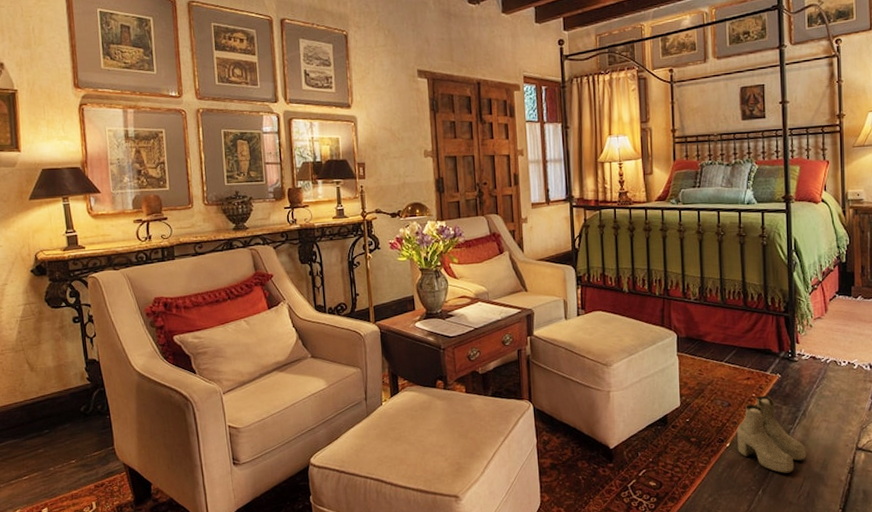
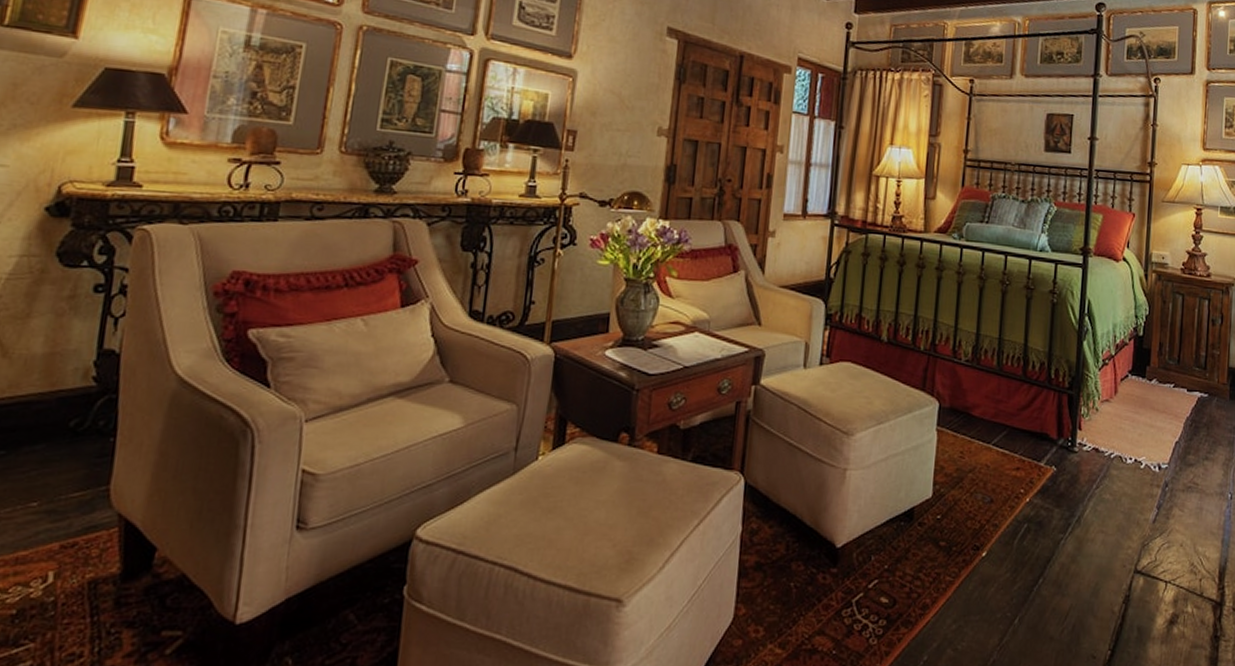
boots: present [736,395,807,473] -> none [995,492,1077,597]

